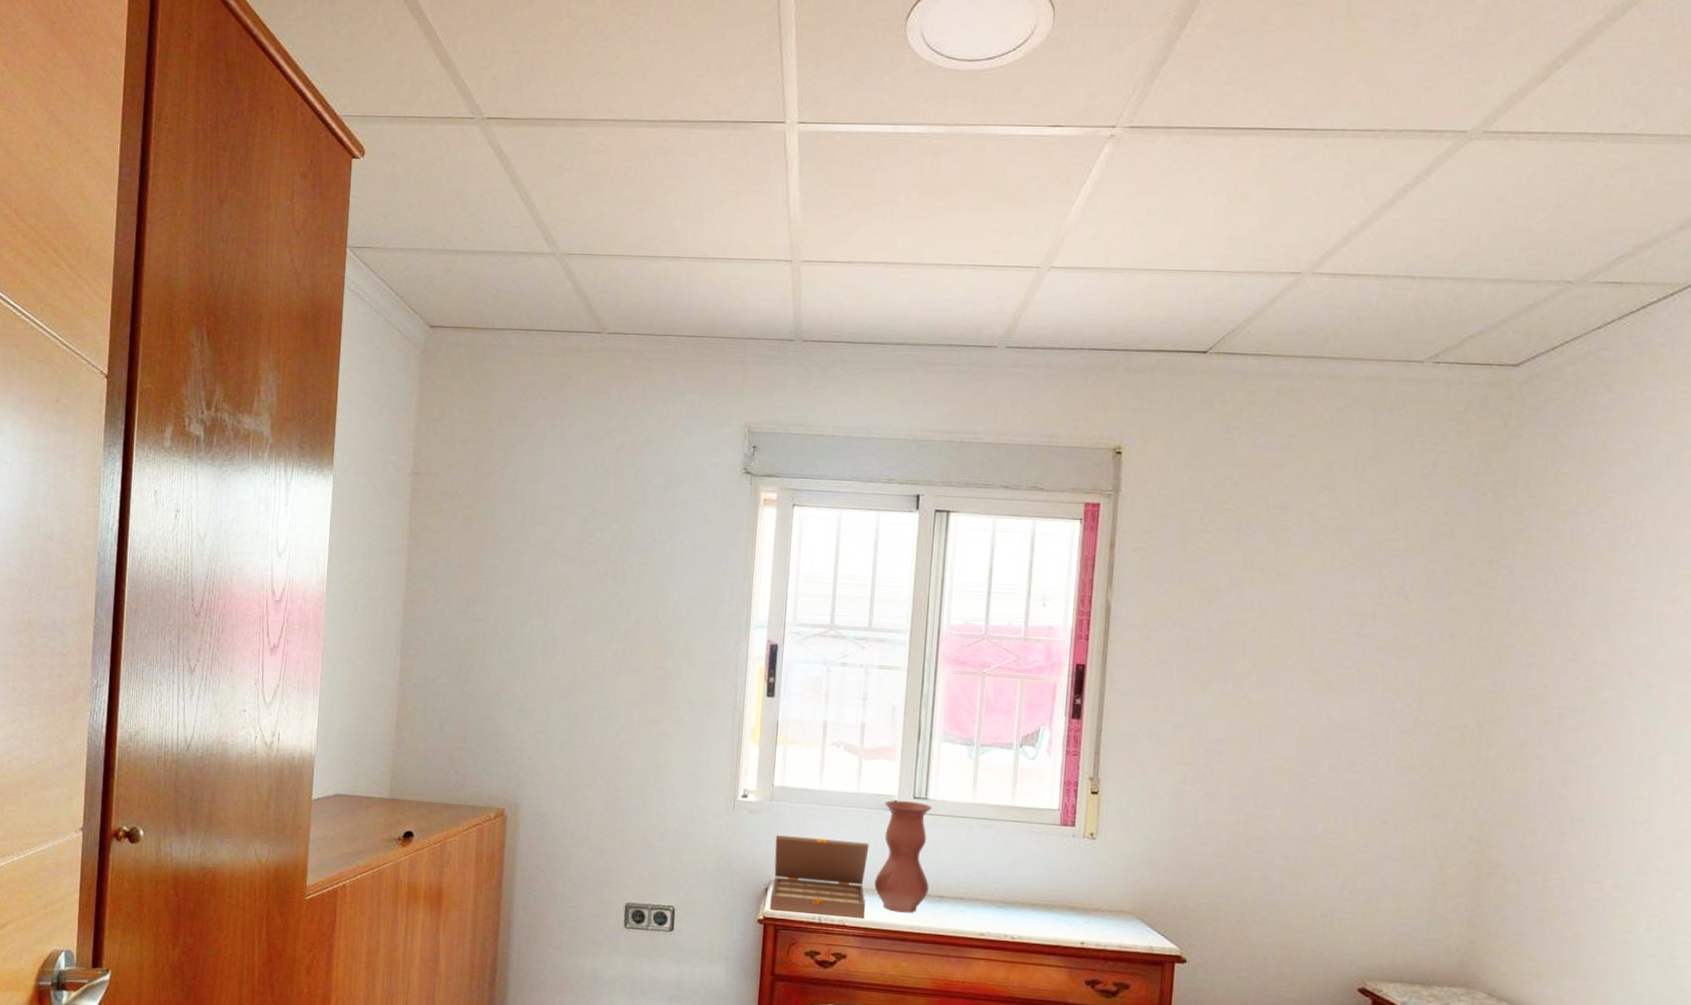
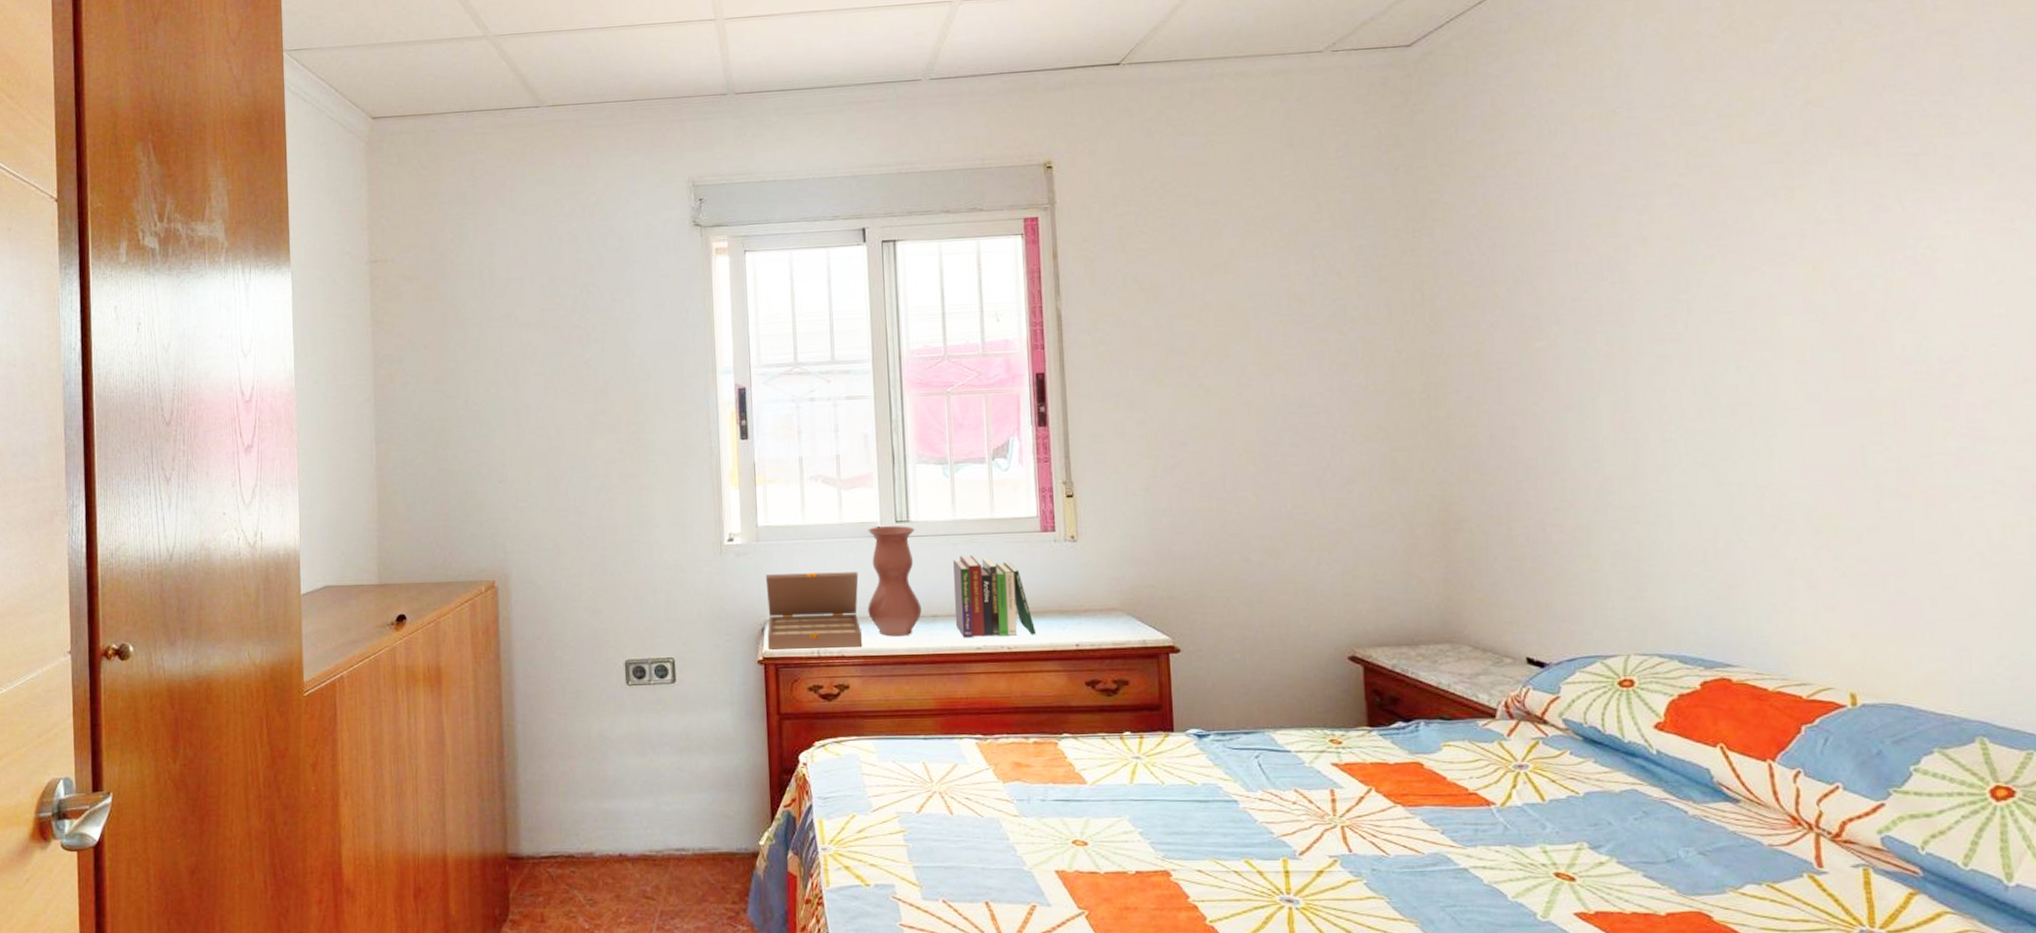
books: none [961,839,1043,928] -> present [953,555,1037,637]

